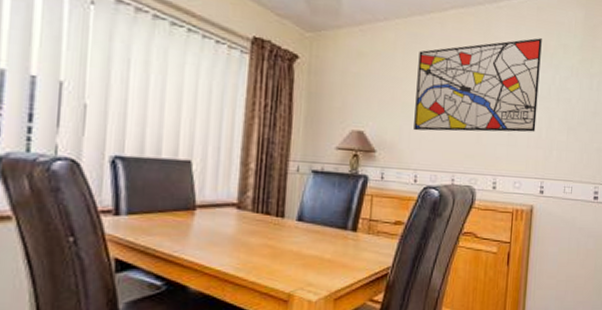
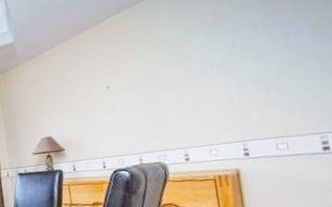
wall art: present [414,38,542,132] -> none [85,10,224,126]

